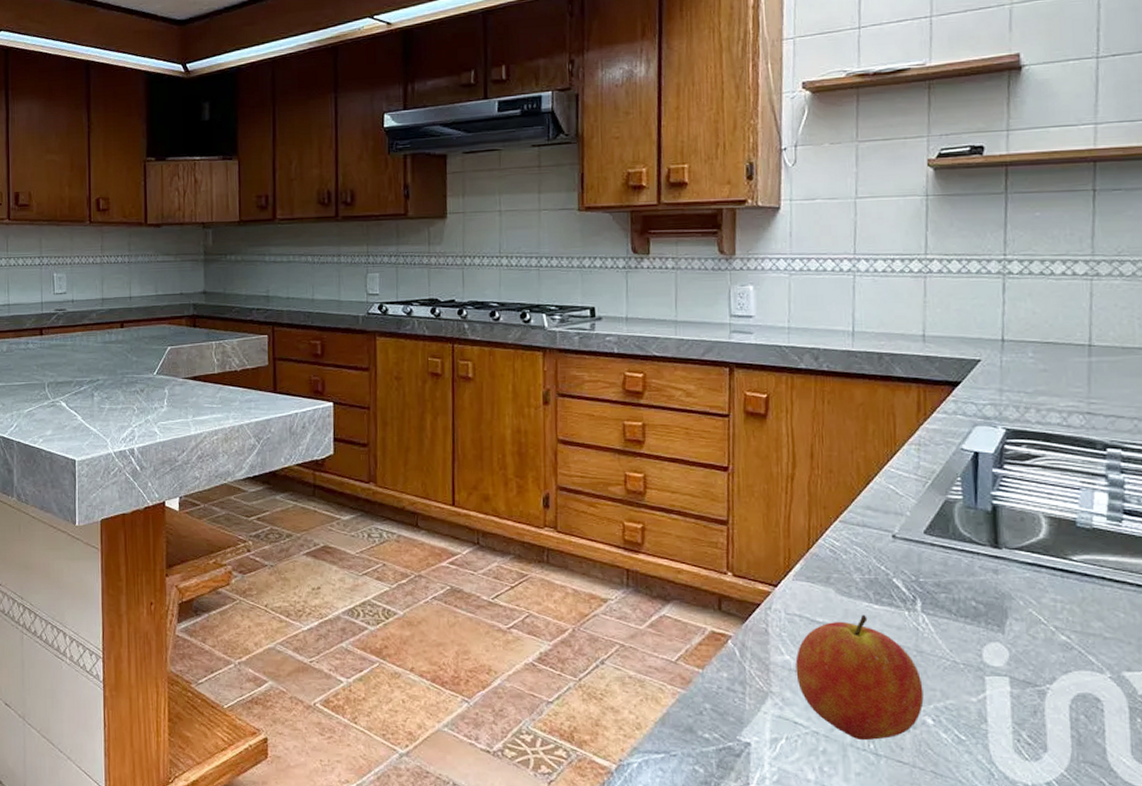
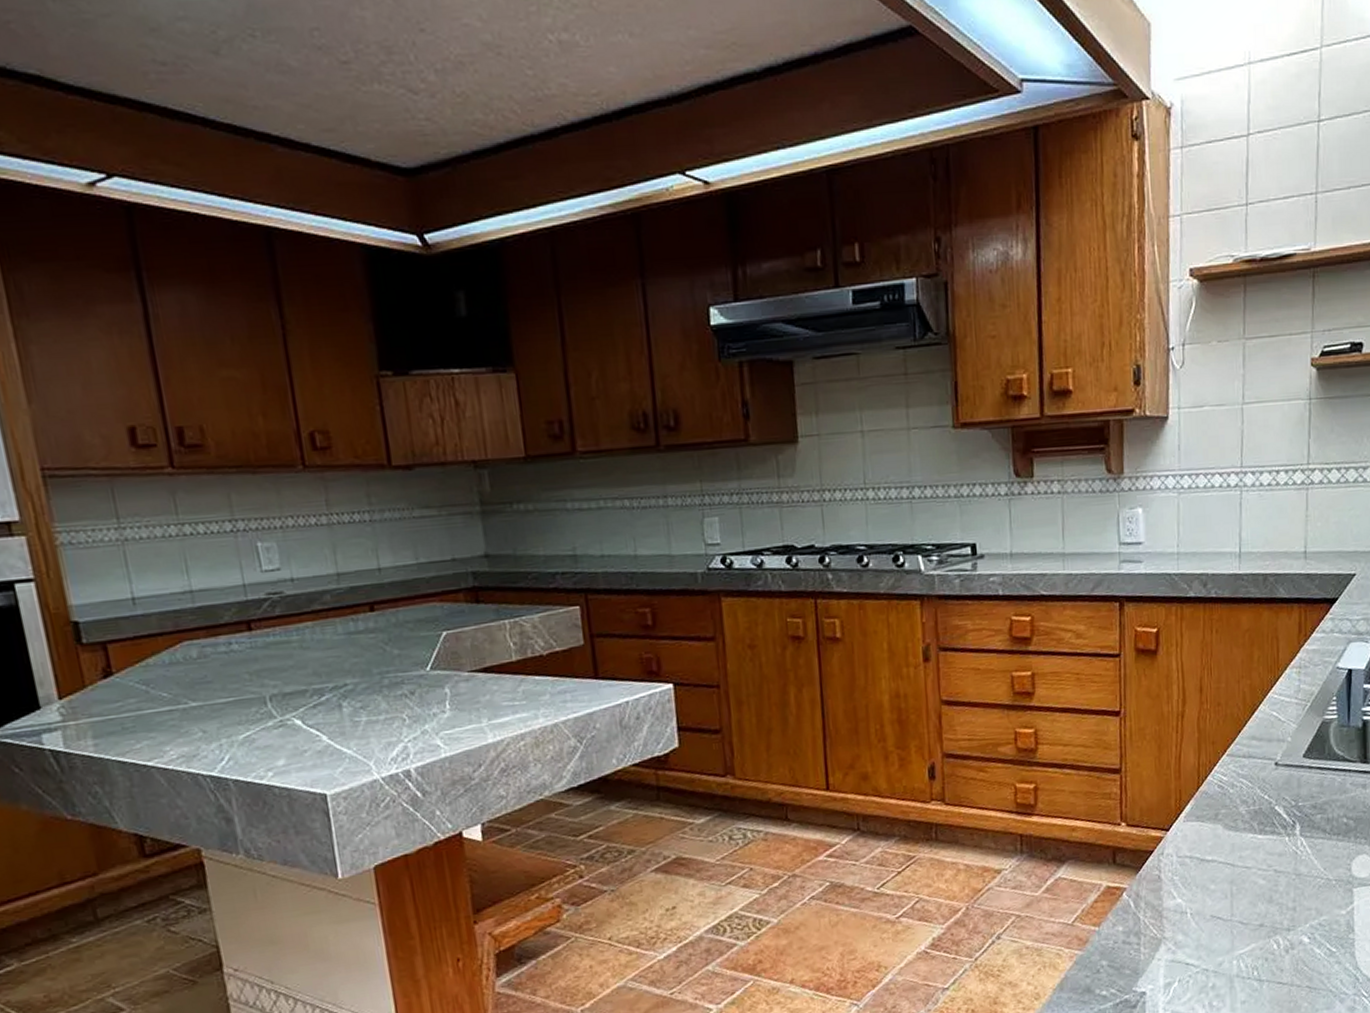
fruit: present [795,614,924,741] -> none [1187,846,1301,970]

